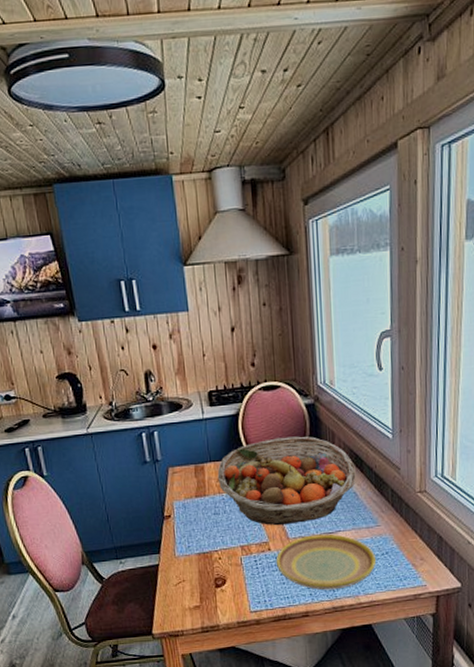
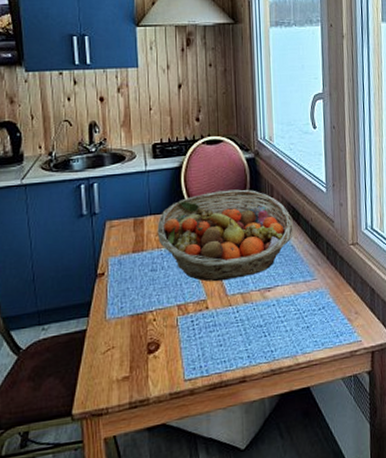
plate: present [276,534,377,590] -> none [213,289,314,351]

